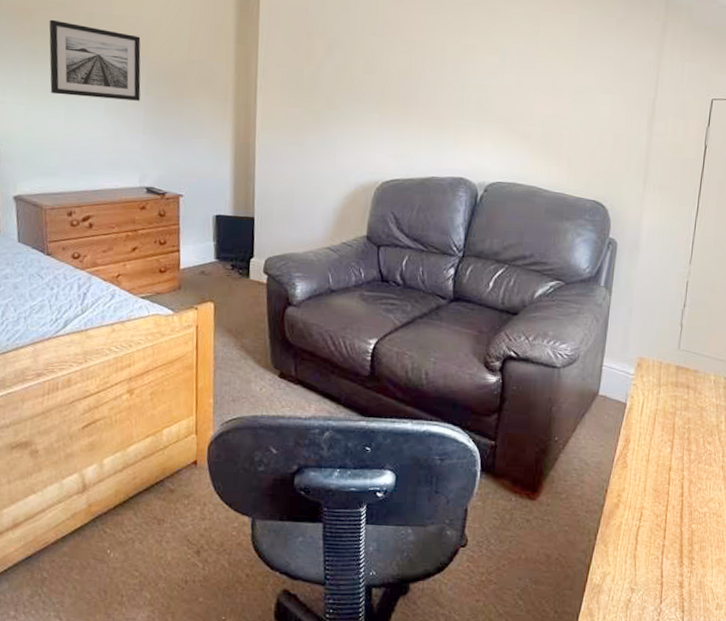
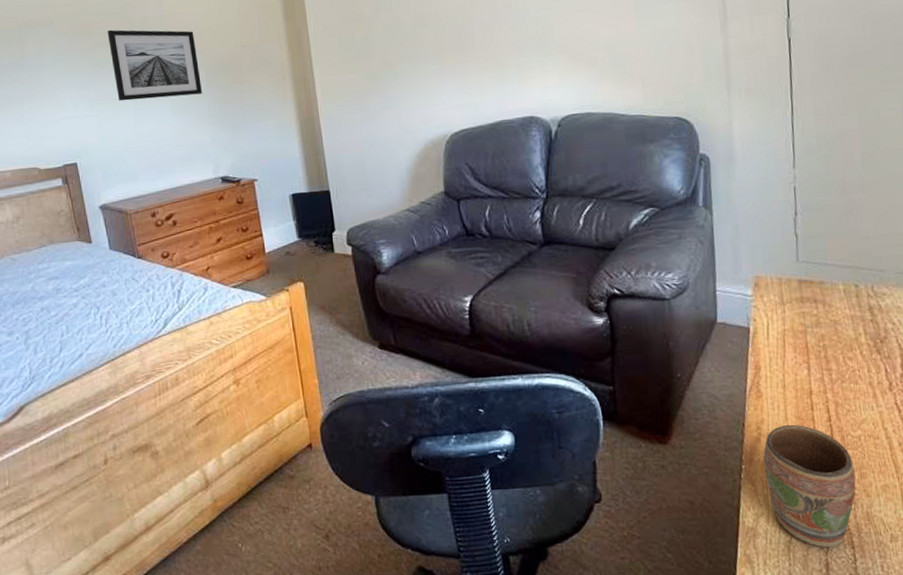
mug: none [618,495,696,610] -> present [763,424,856,548]

